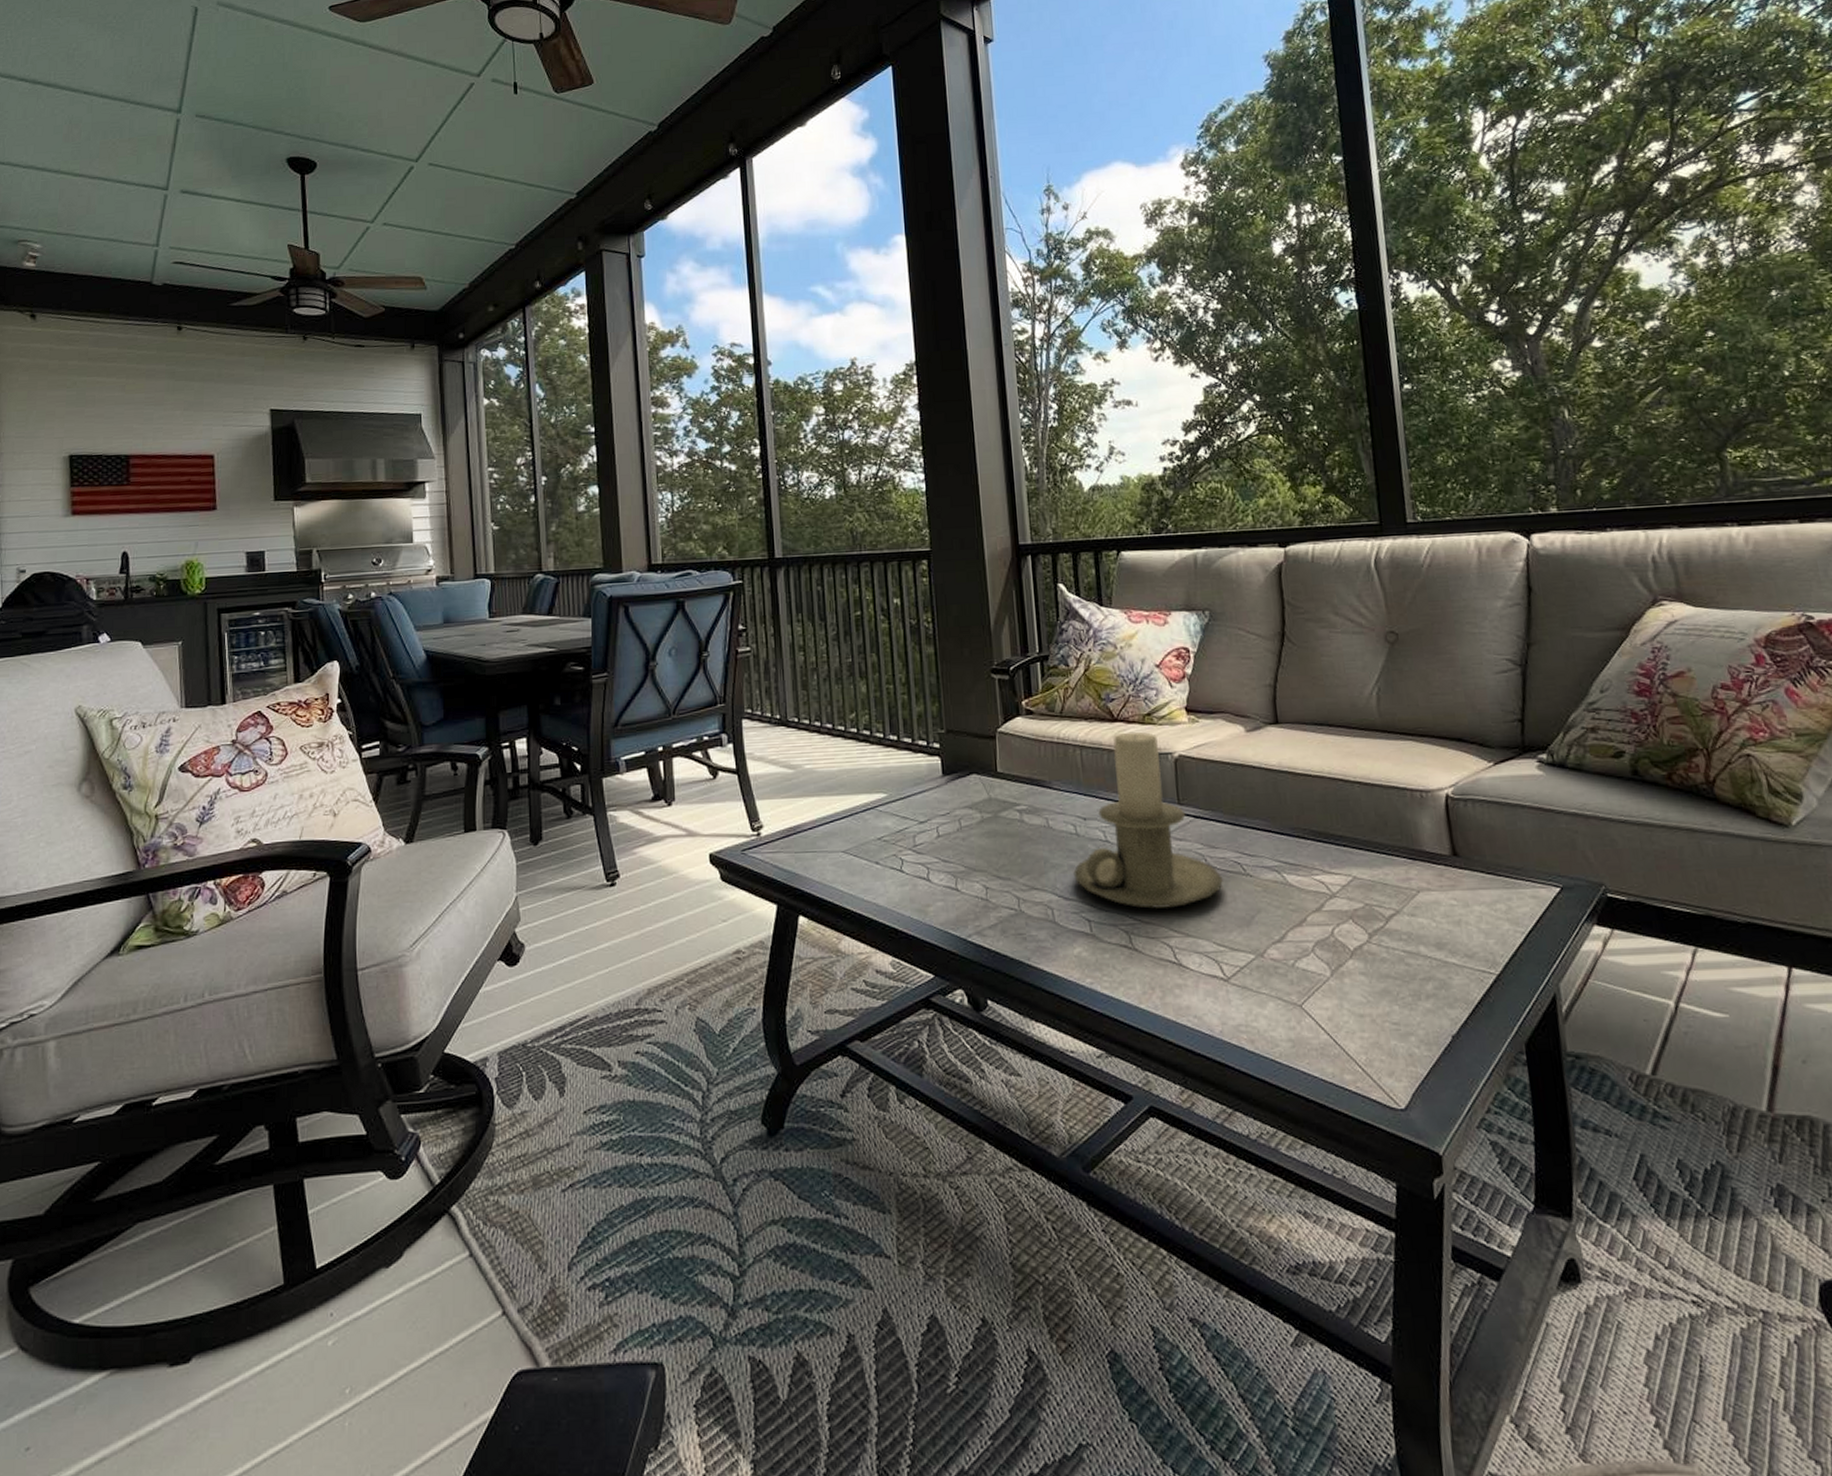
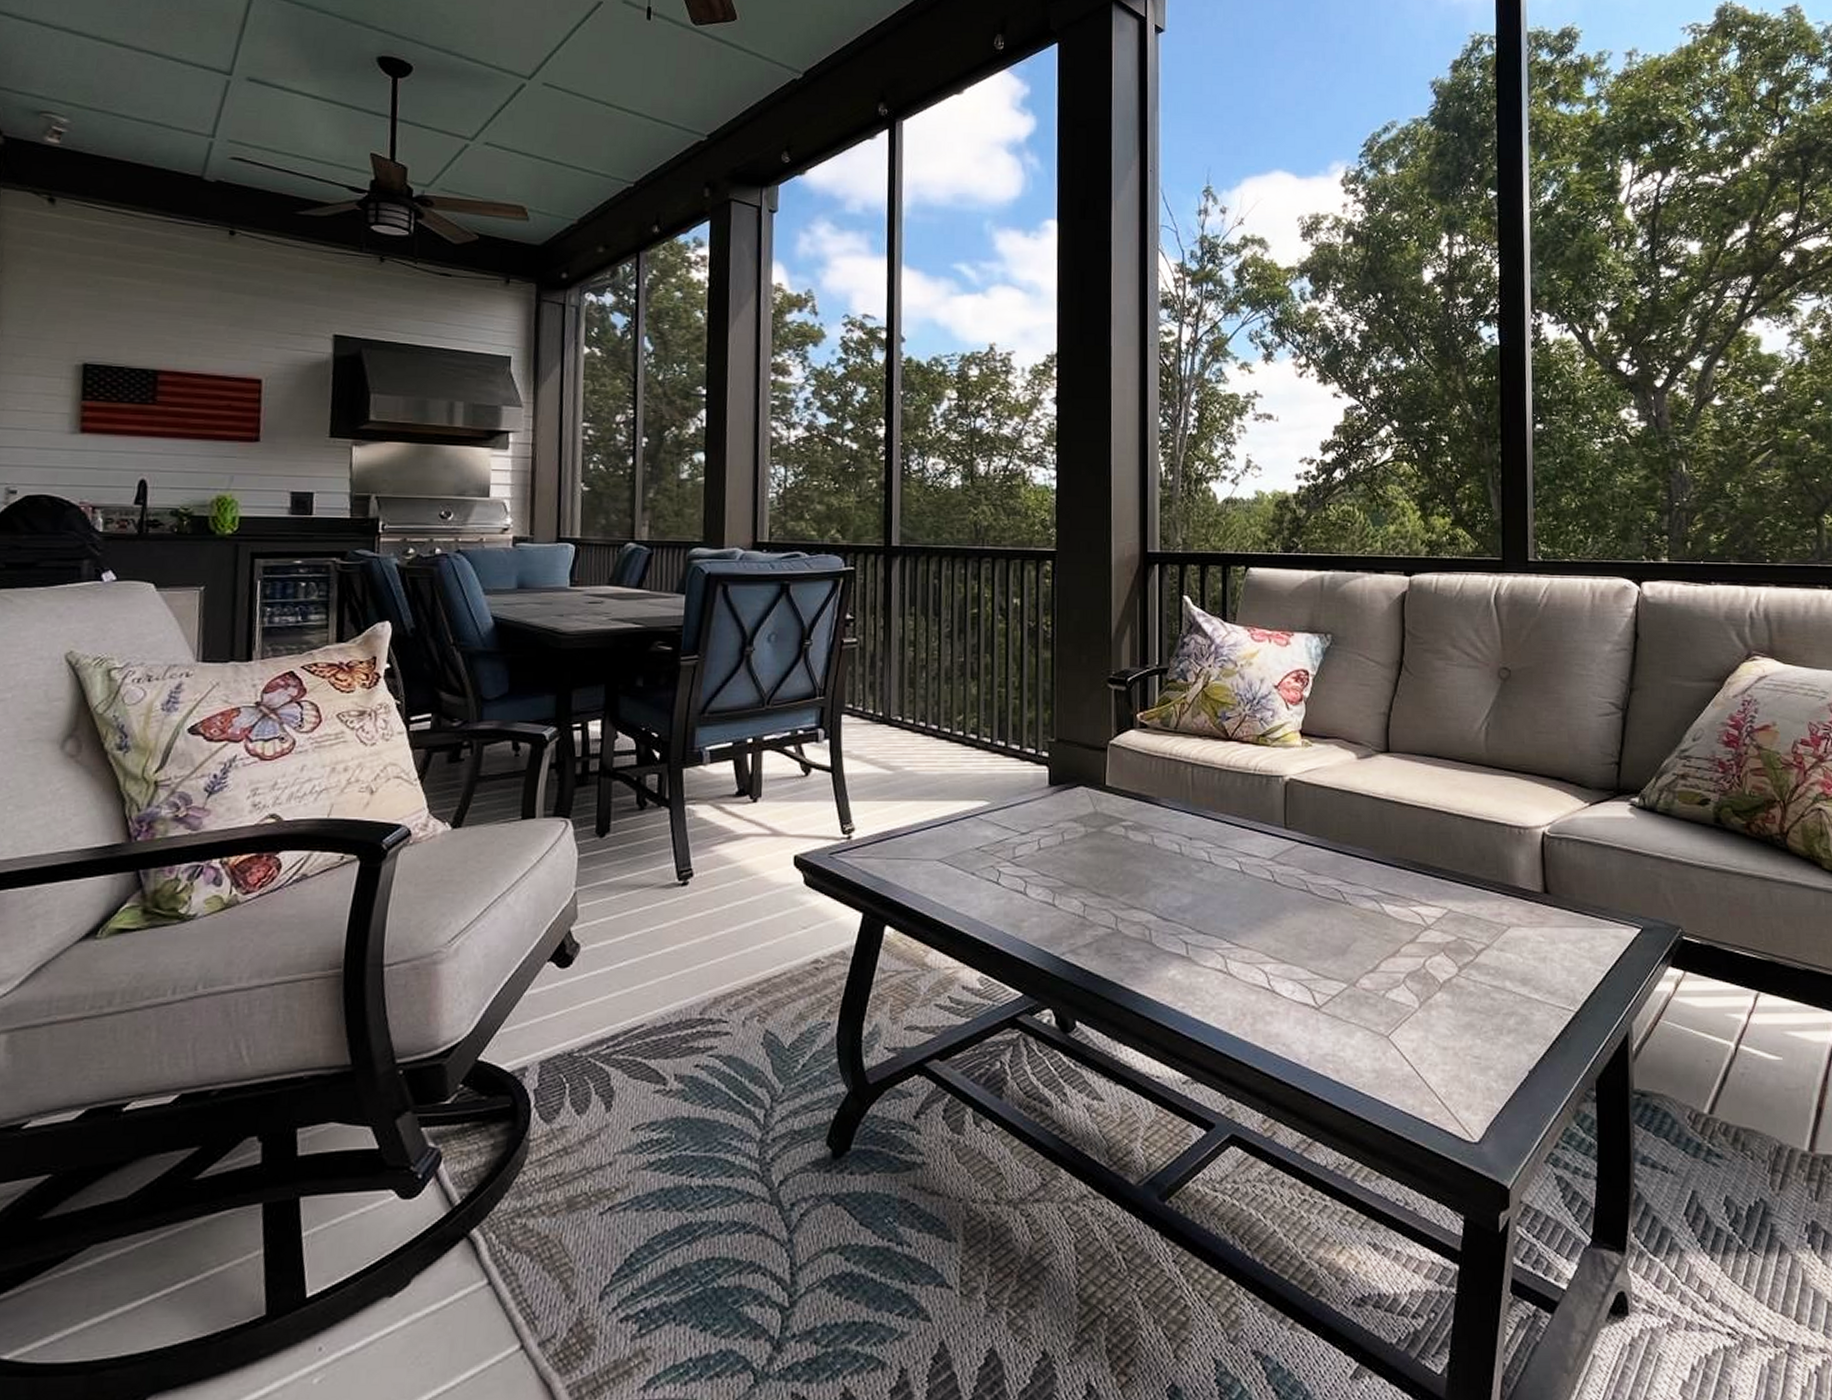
candle holder: present [1073,731,1223,909] -> none [1174,752,1322,933]

